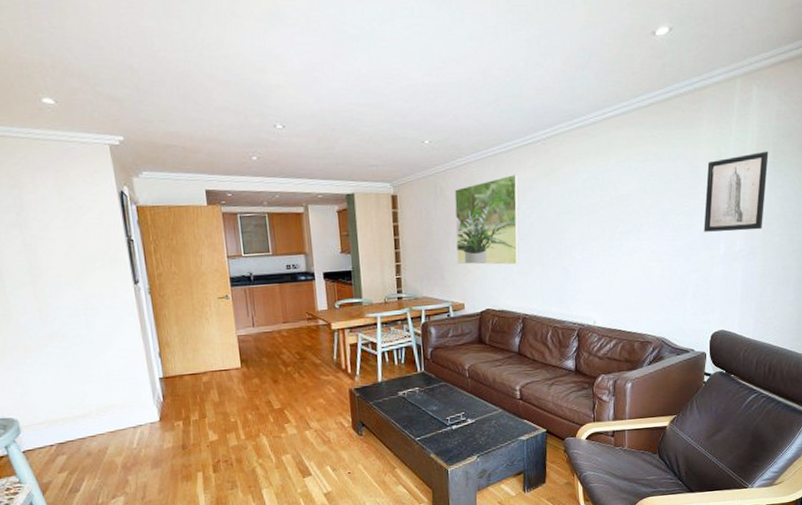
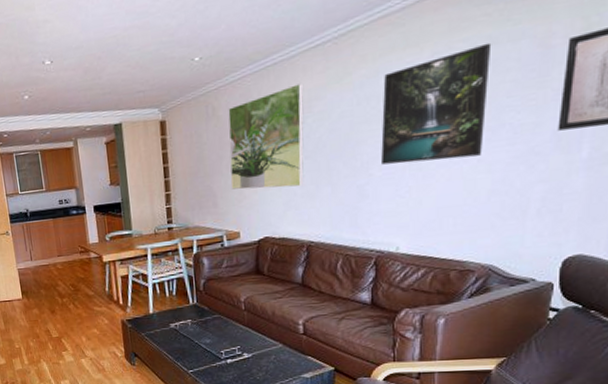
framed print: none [580,158,658,250] -> present [381,42,492,165]

